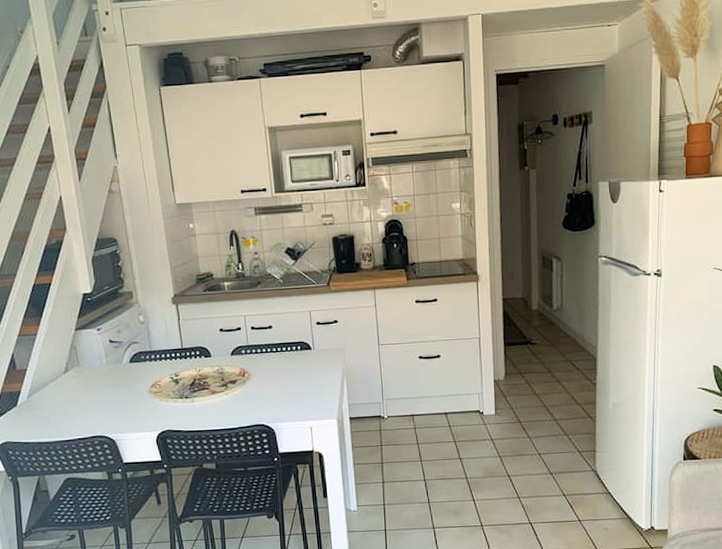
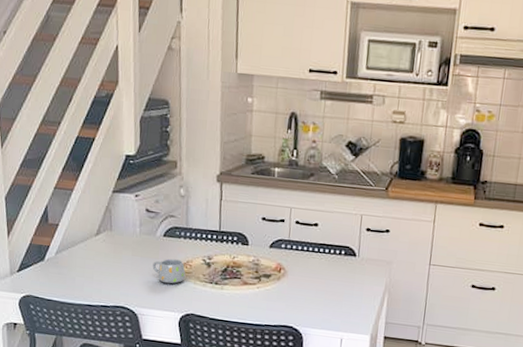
mug: none [123,381,156,406] -> present [152,258,186,284]

